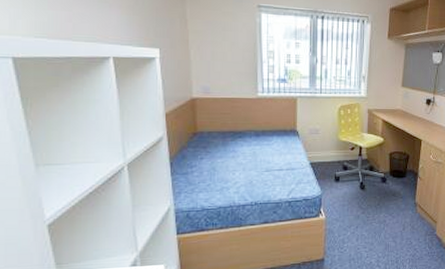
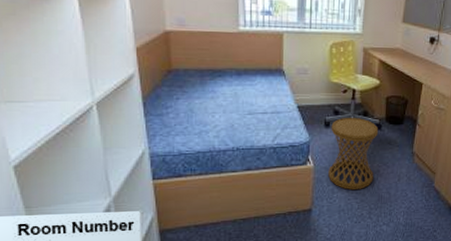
side table: none [339,171,384,239] -> present [328,117,379,190]

